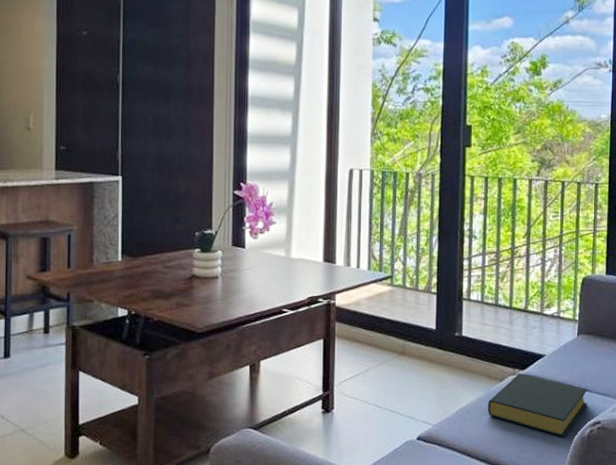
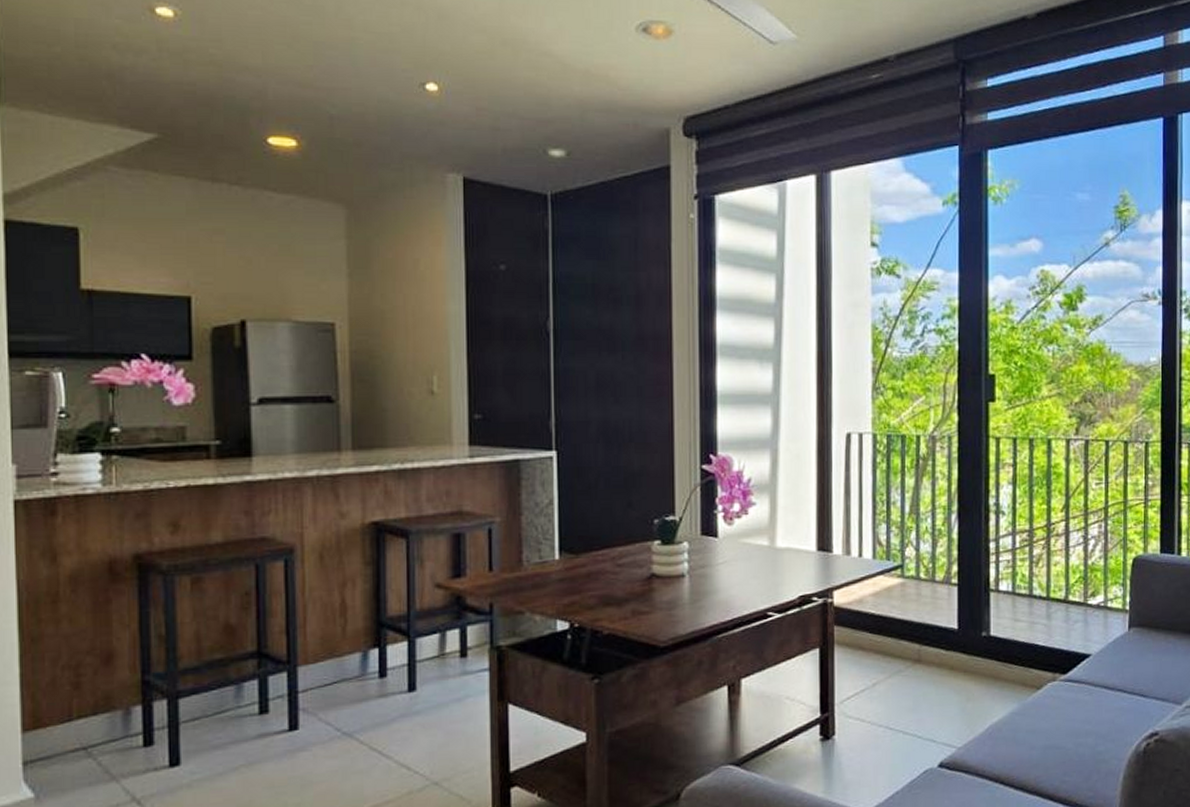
hardback book: present [487,373,588,437] -> none [1023,678,1142,754]

